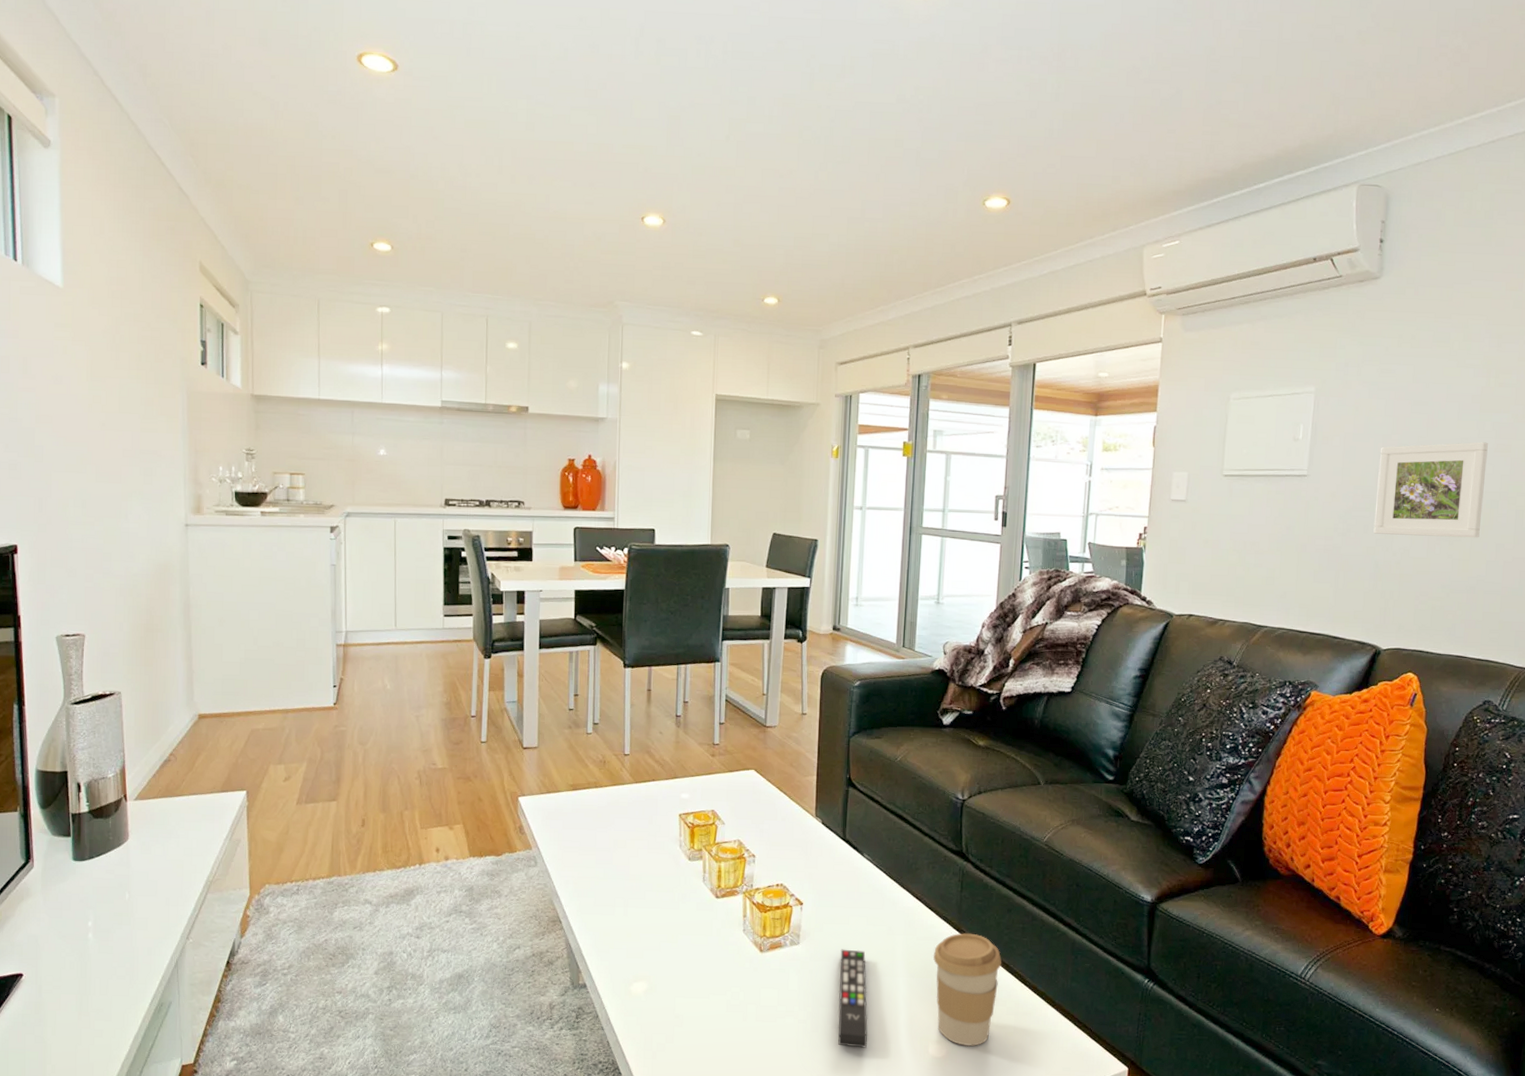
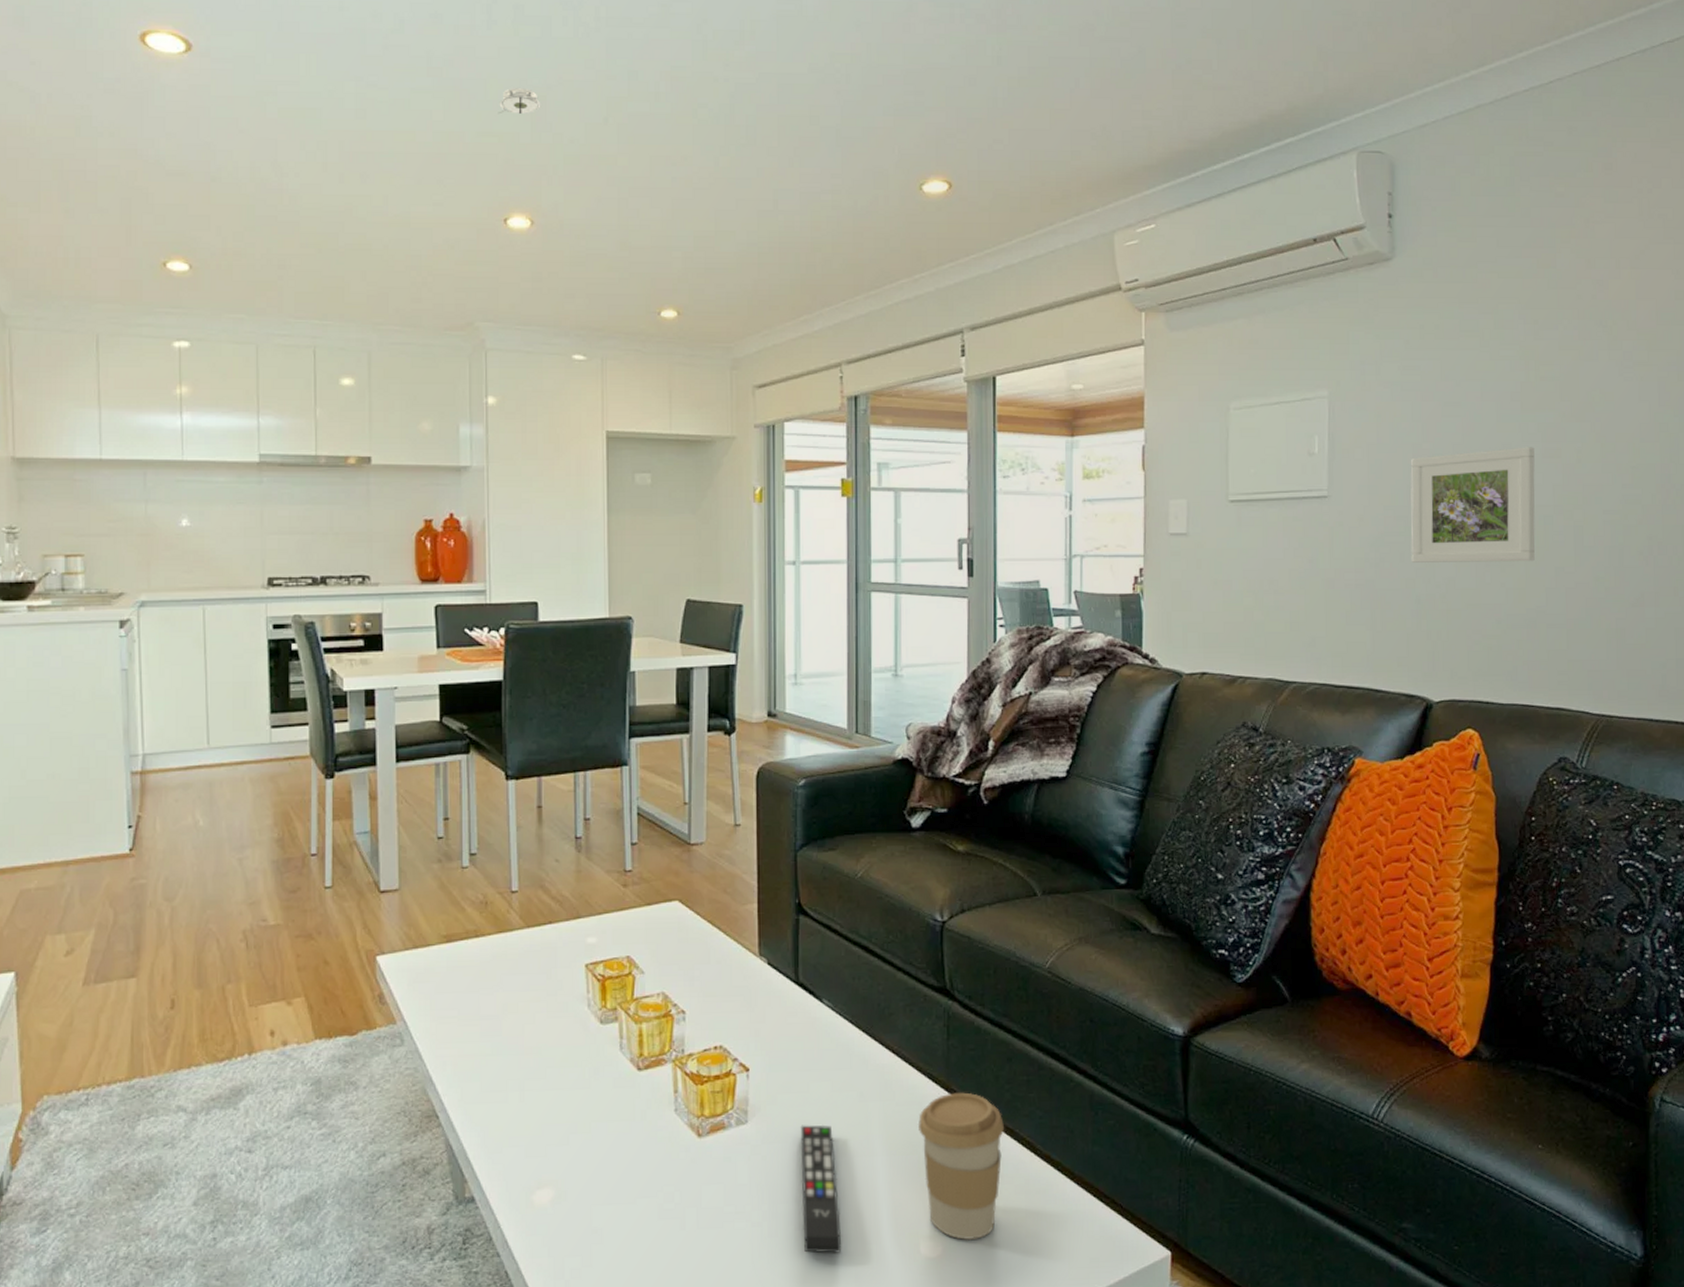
smoke detector: none [640,108,676,131] -> present [498,87,541,115]

